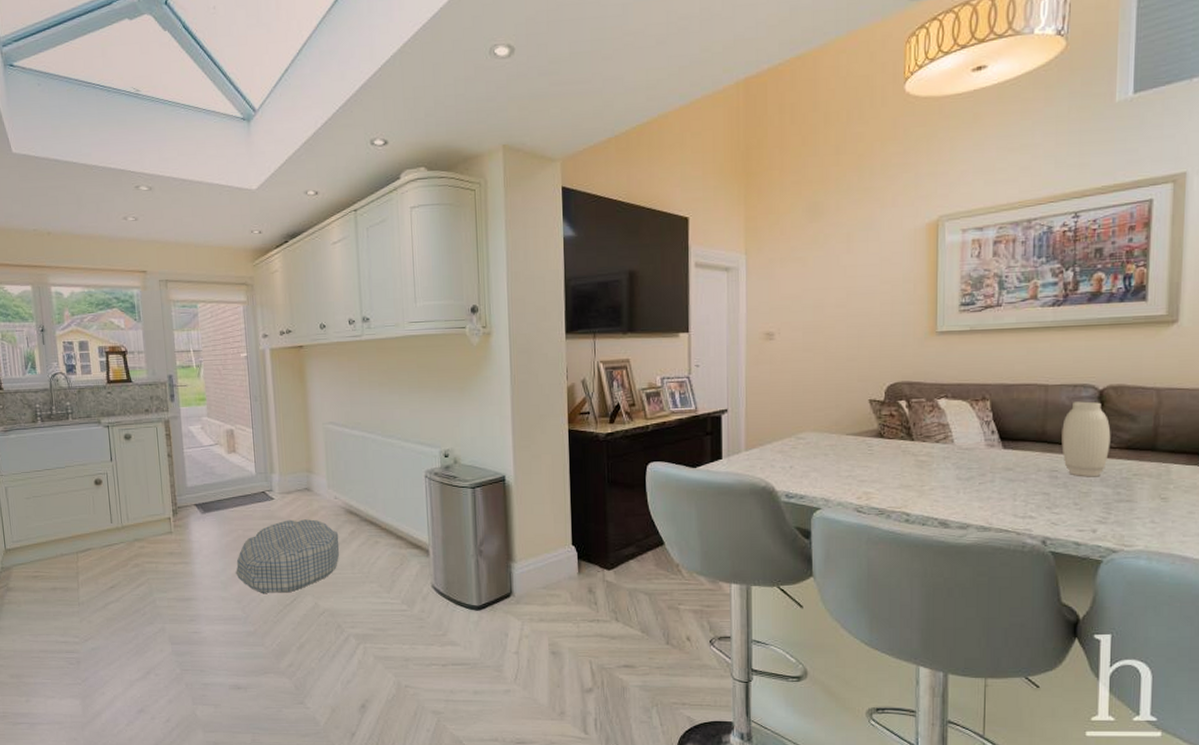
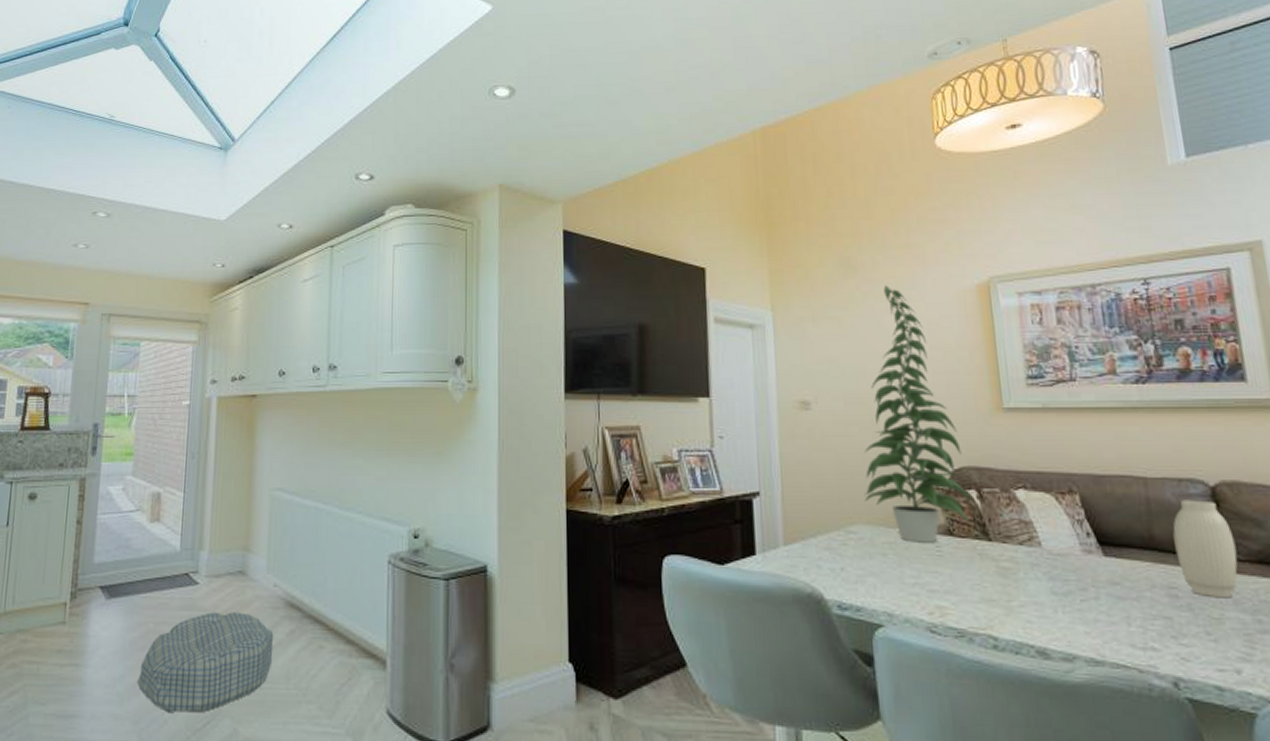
plant: none [813,227,901,444] -> present [864,285,971,543]

